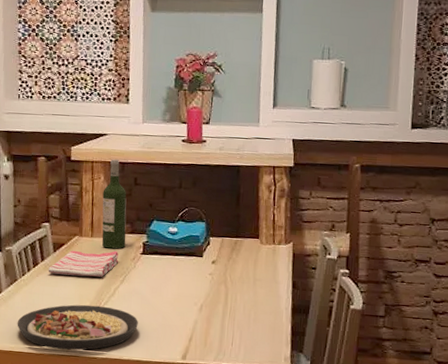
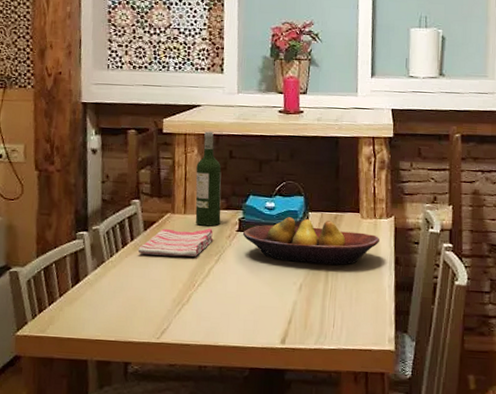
plate: present [17,304,138,351] -> none [104,287,234,338]
fruit bowl: none [146,241,278,288] -> present [242,217,379,265]

